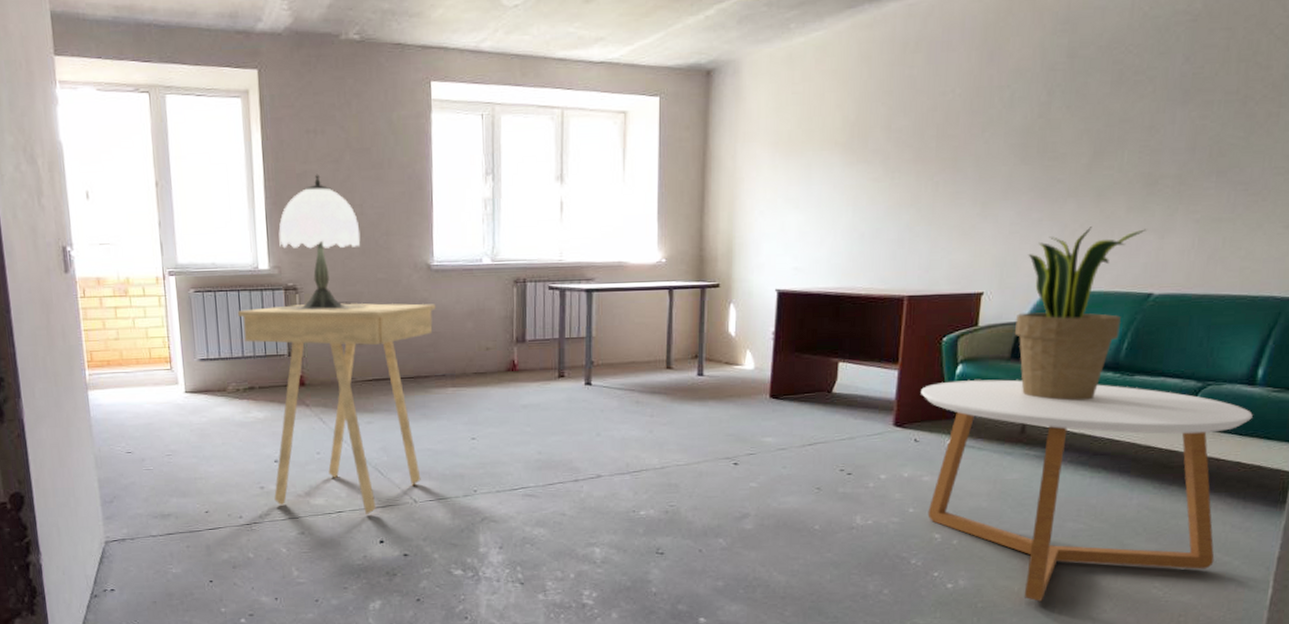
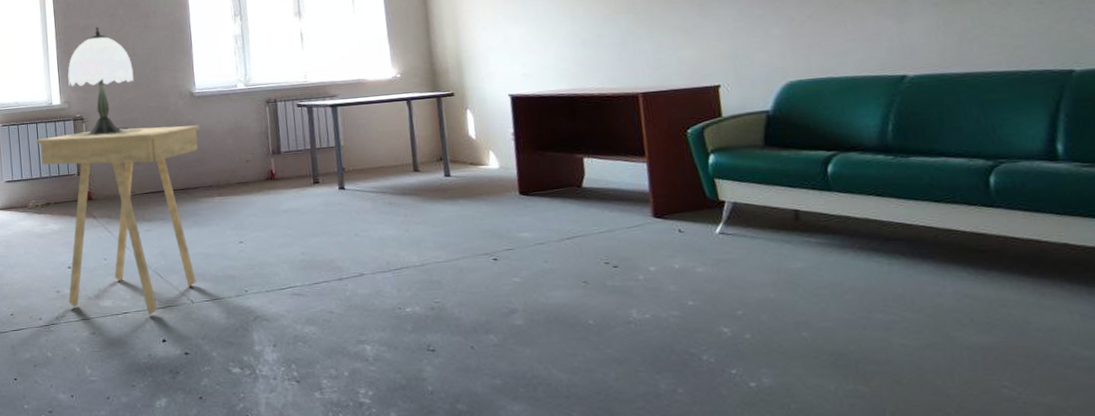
coffee table: present [921,379,1253,602] -> none [675,167,1072,403]
potted plant: present [1014,227,1147,401] -> none [759,15,882,186]

